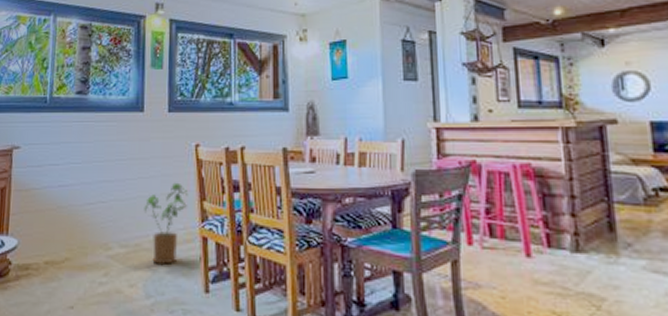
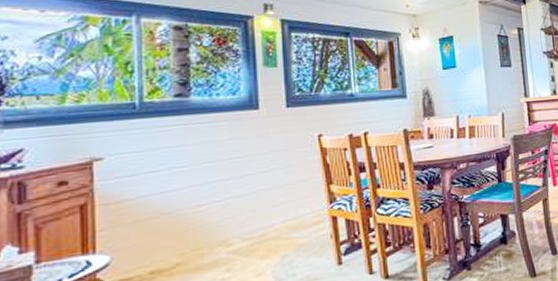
house plant: present [144,182,189,265] -> none [266,171,315,250]

